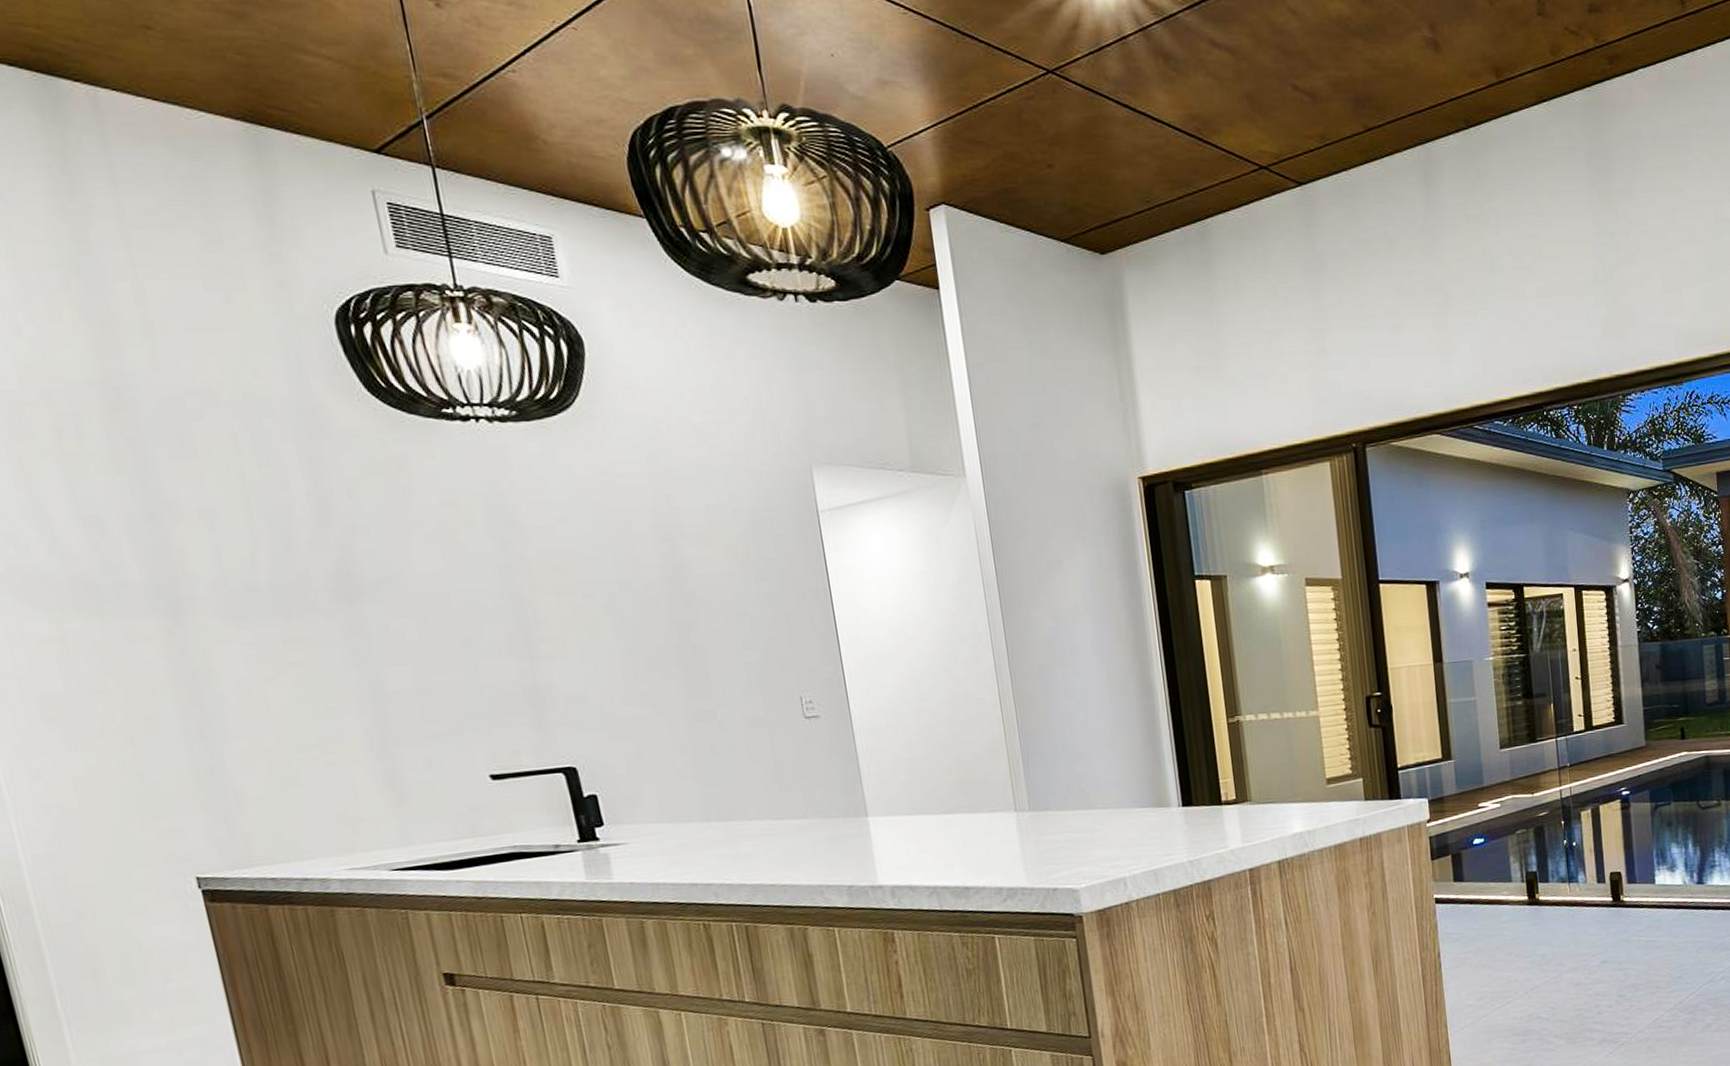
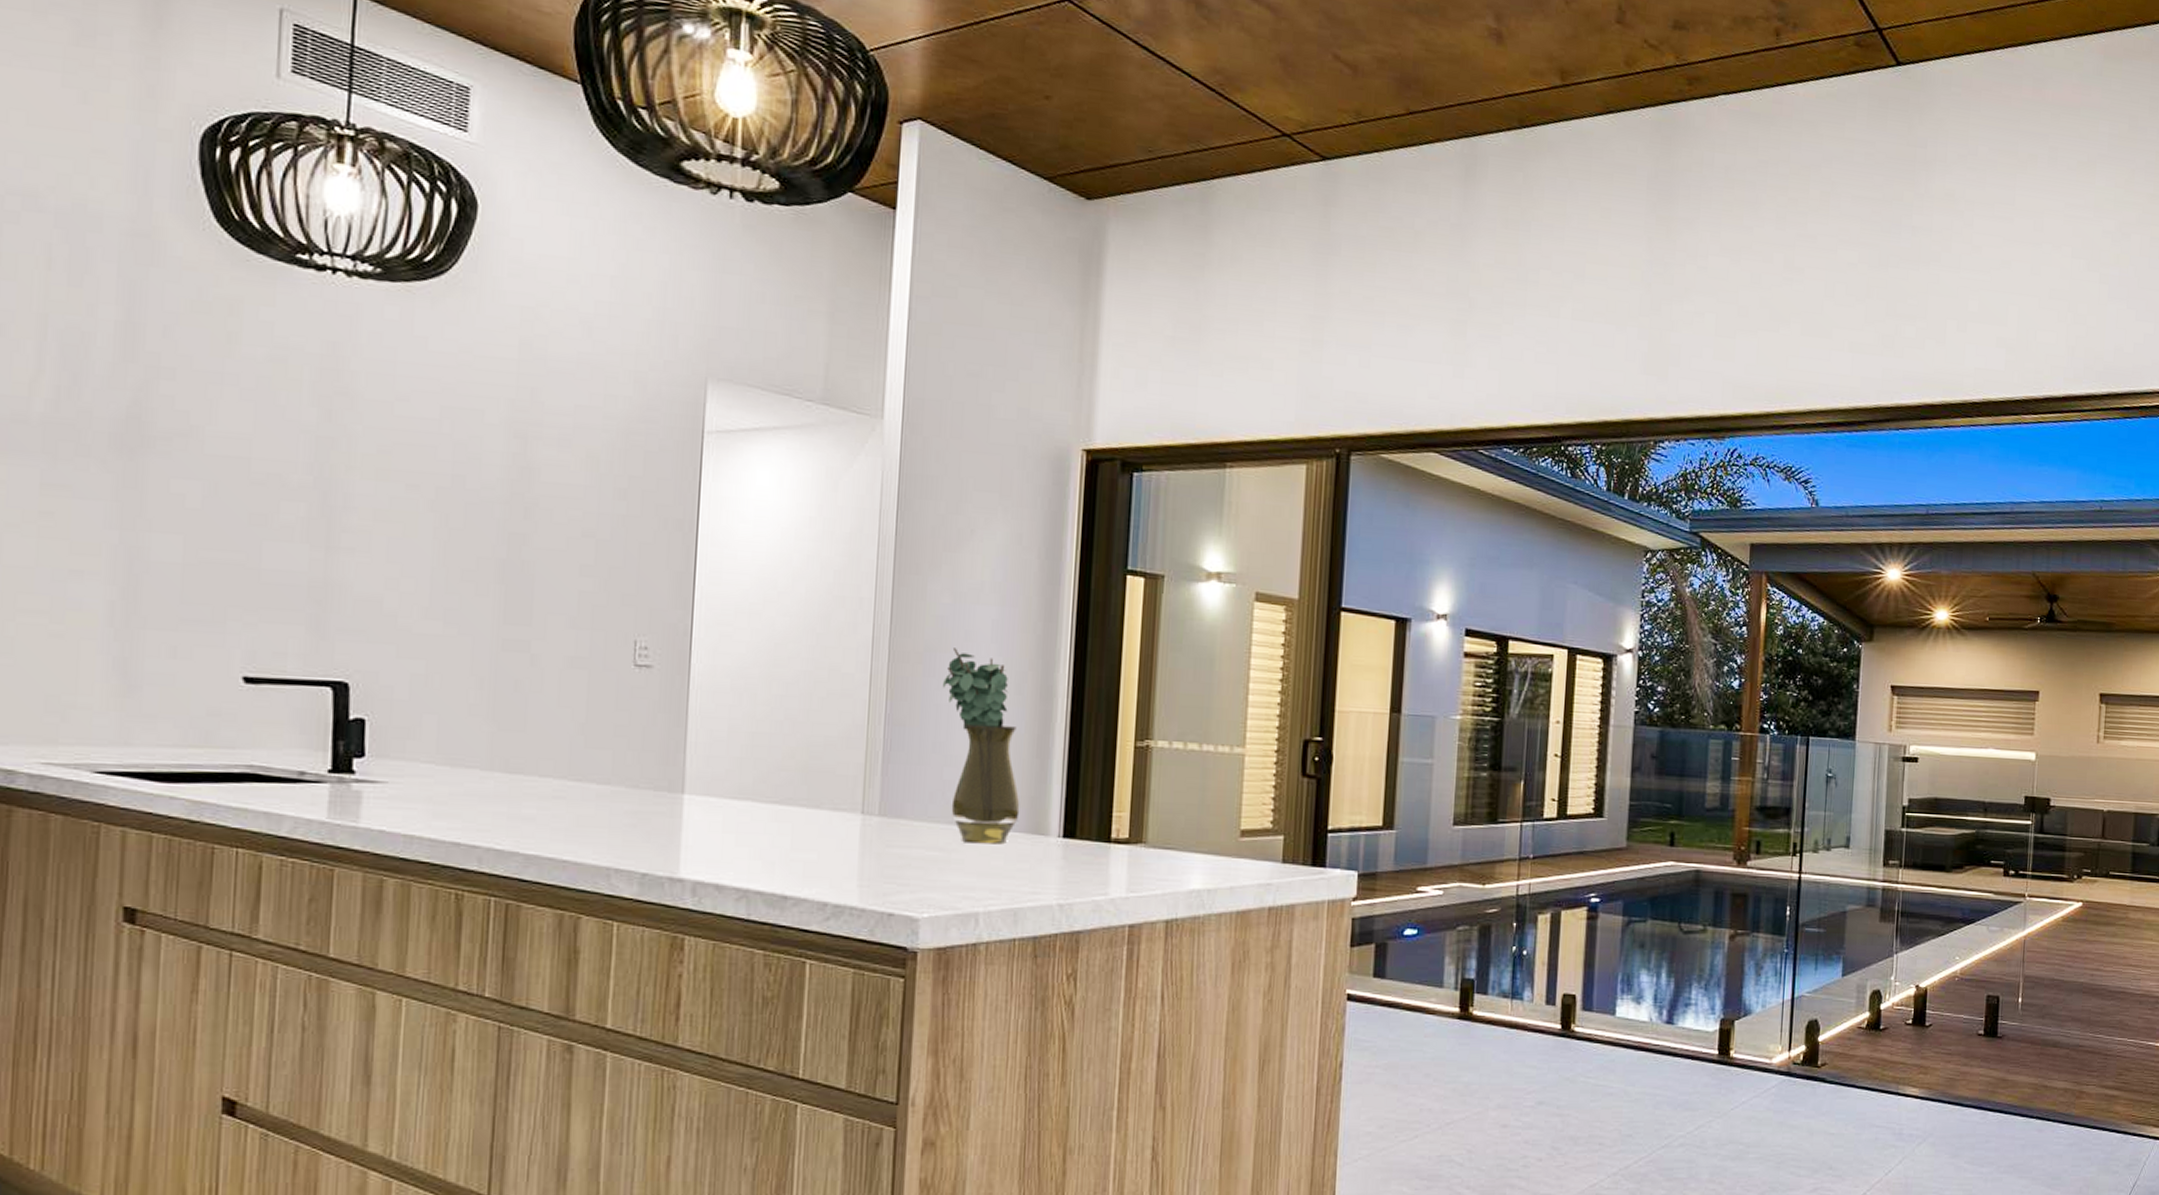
vase: none [1060,663,1144,823] -> present [943,648,1020,844]

